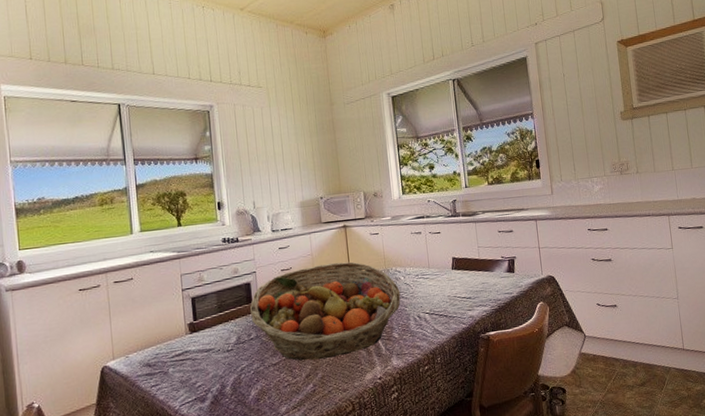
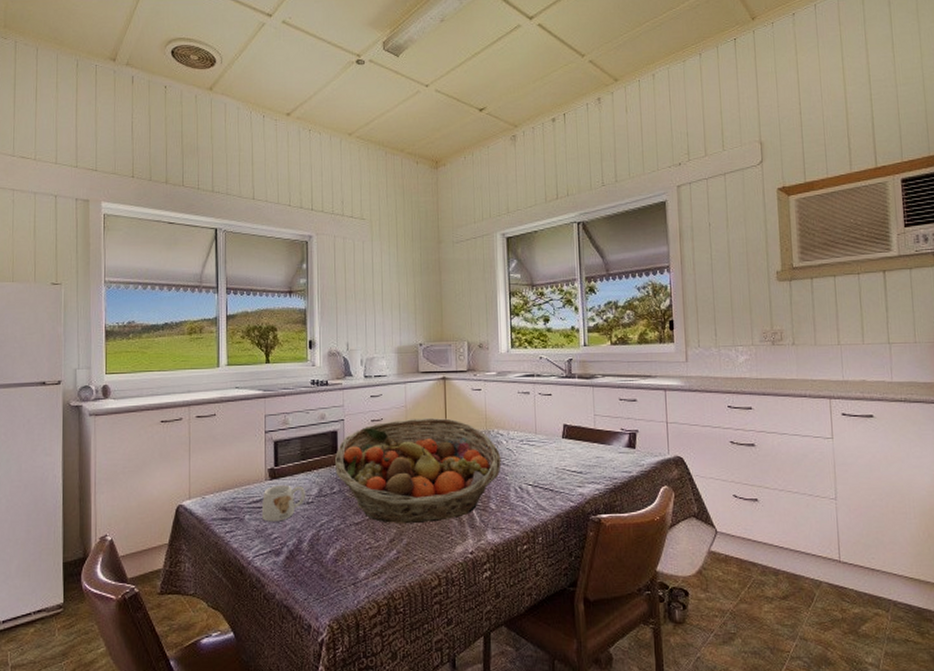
mug: none [184,336,226,372] -> present [262,484,306,522]

